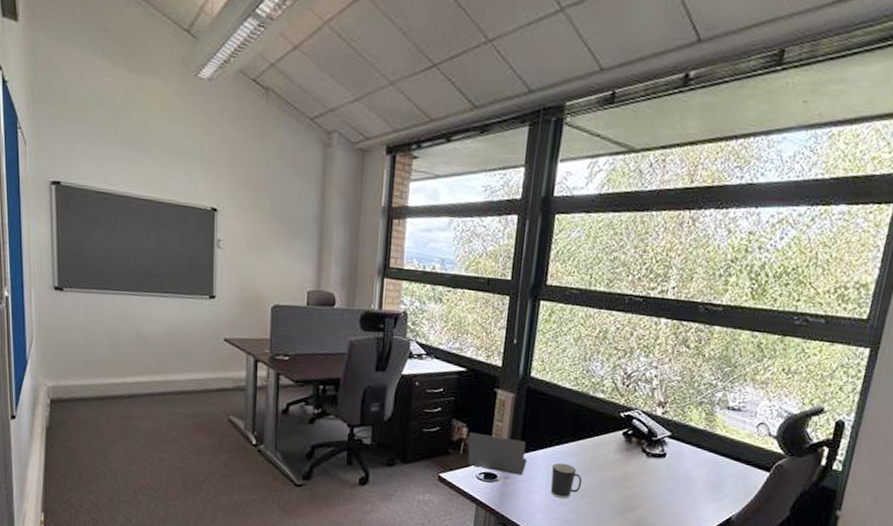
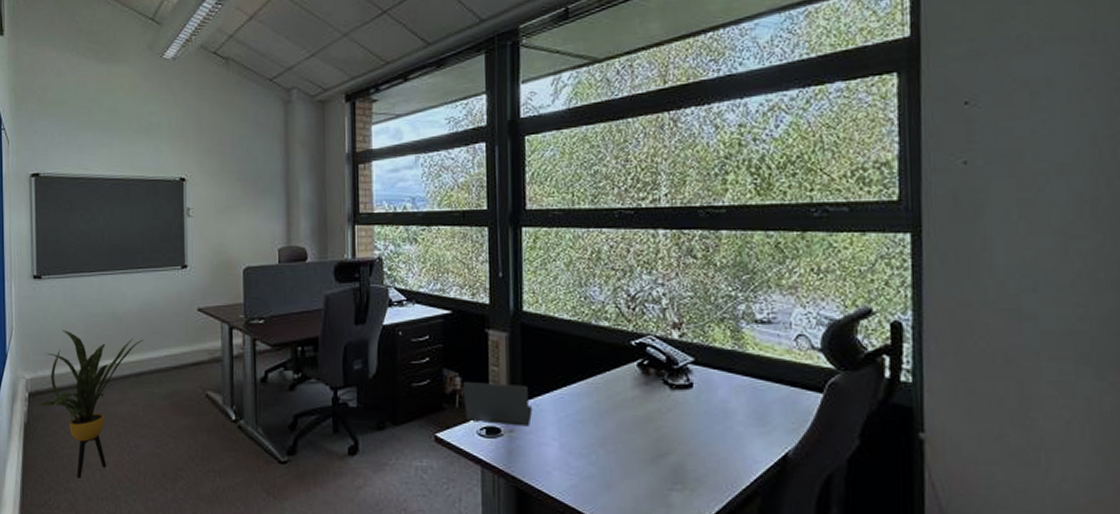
house plant: none [58,344,169,482] -> present [36,330,144,478]
mug: present [550,462,582,499] -> none [563,407,600,449]

